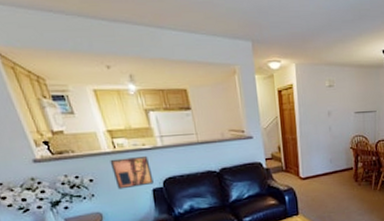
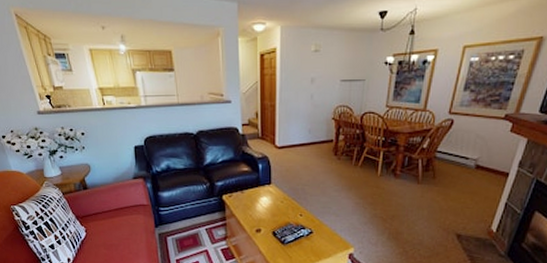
wall art: present [110,155,154,190] -> none [99,114,136,144]

